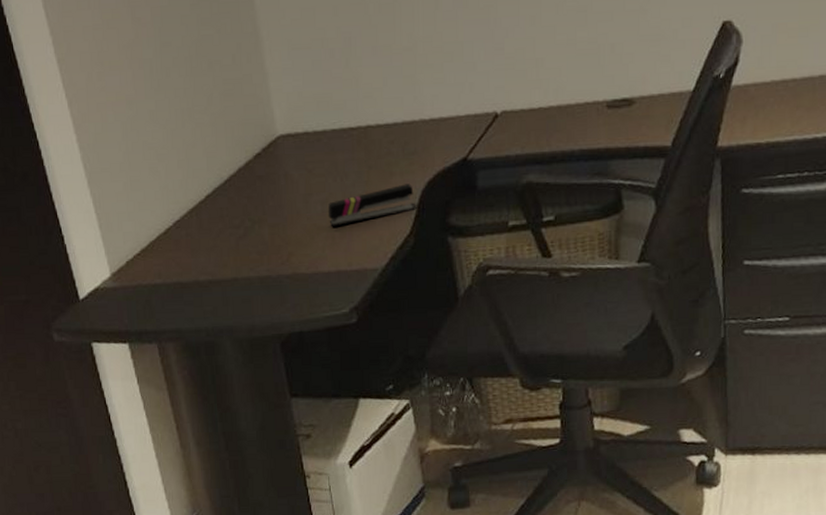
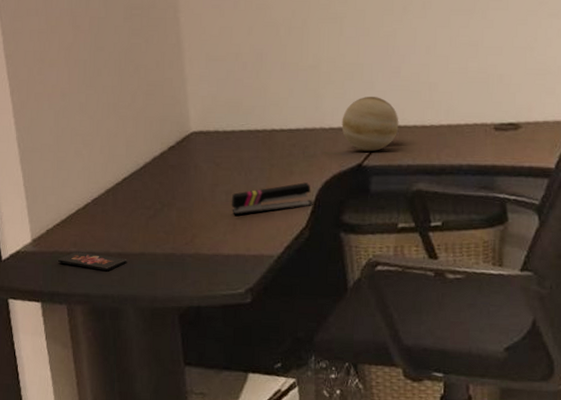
smartphone: none [141,282,219,302] -> present [57,251,127,271]
decorative ball: none [443,79,505,143] -> present [341,97,399,152]

